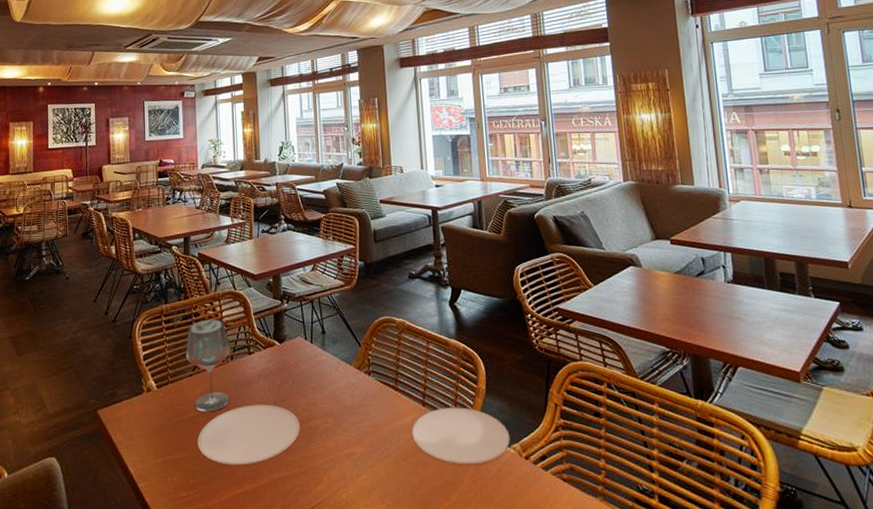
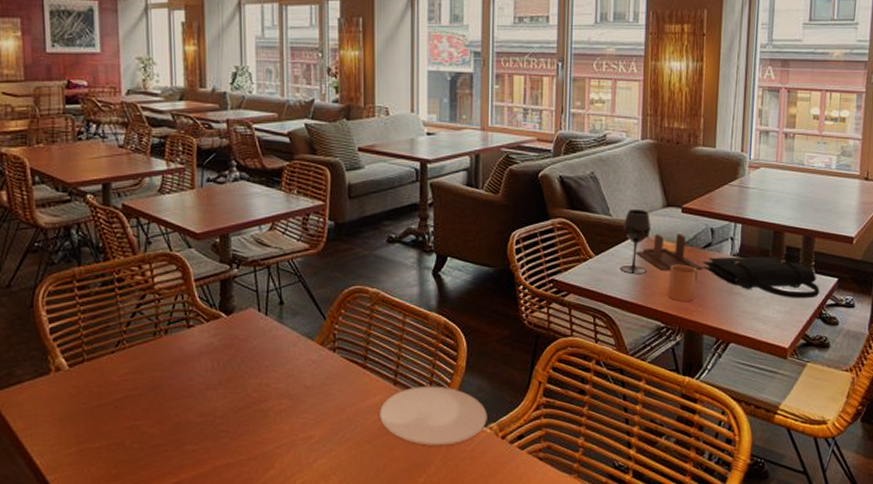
wine glass: present [185,319,231,412] -> none [105,286,165,395]
plate: present [197,404,300,465] -> none [122,384,249,453]
wineglass: none [617,242,645,302] -> present [620,209,651,275]
napkin holder: none [632,263,699,299] -> present [635,234,702,271]
cup: none [667,292,697,328] -> present [667,264,699,303]
handbag: none [698,281,823,323] -> present [702,256,820,299]

